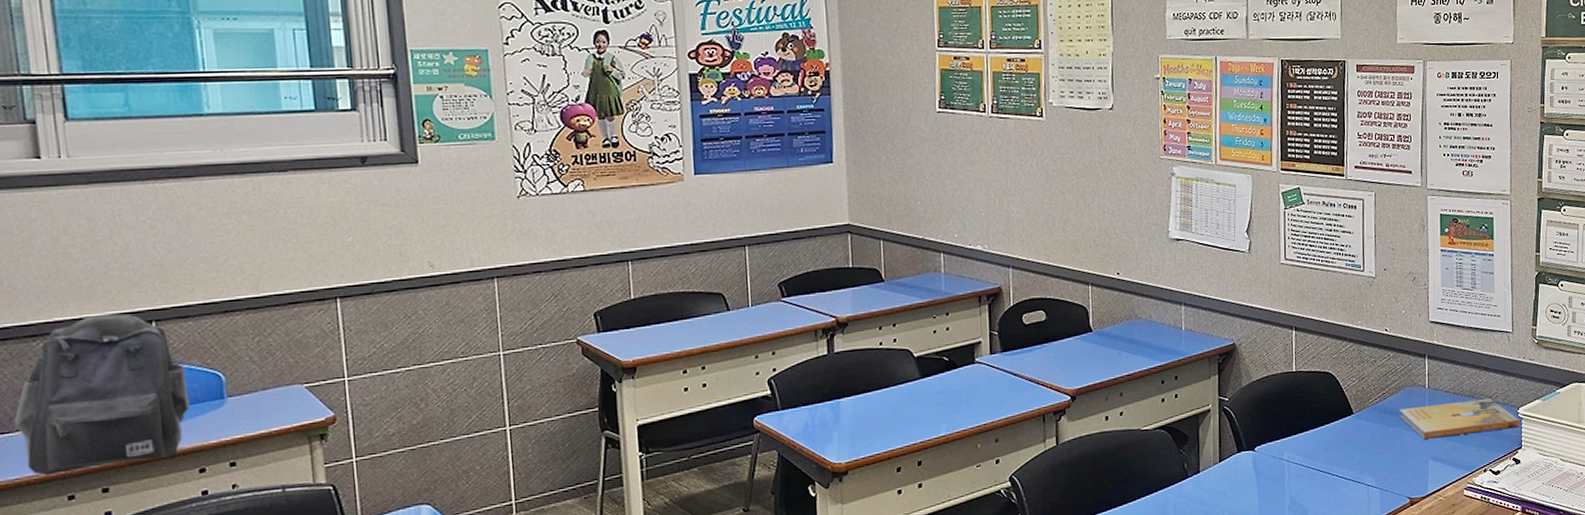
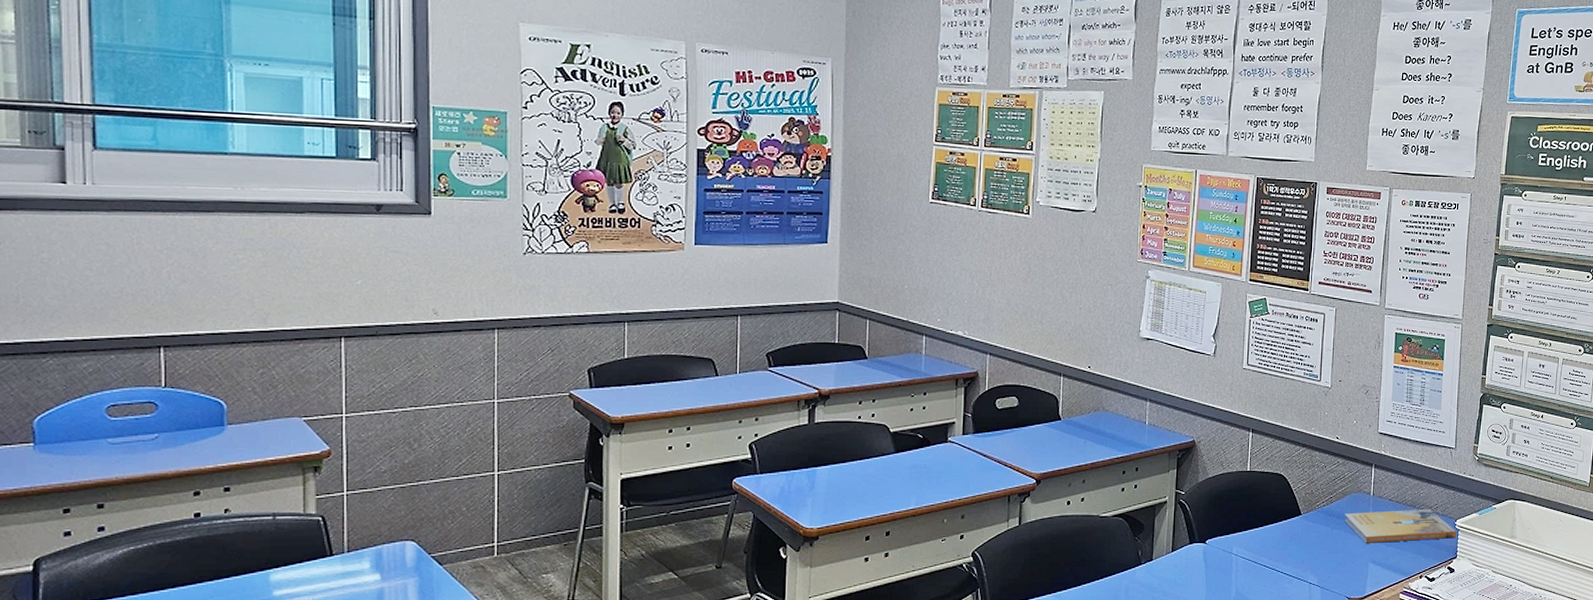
backpack: present [14,314,190,475] -> none [17,338,190,487]

